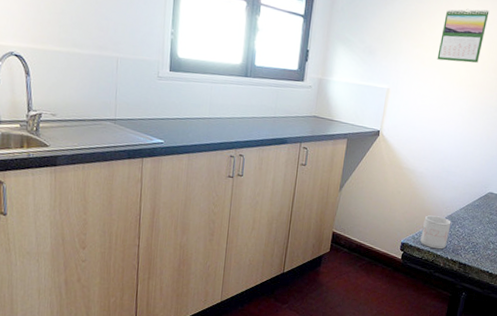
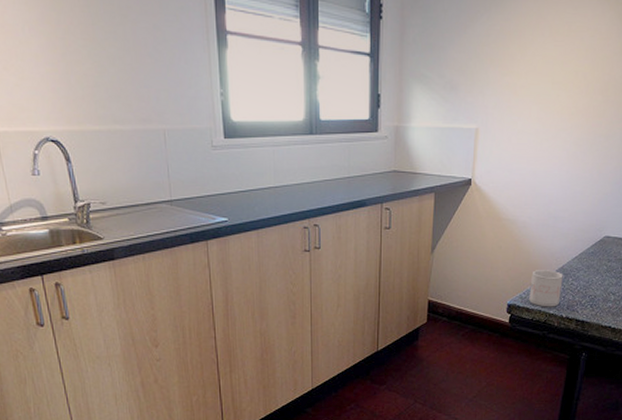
calendar: present [437,8,490,63] -> none [531,19,590,87]

